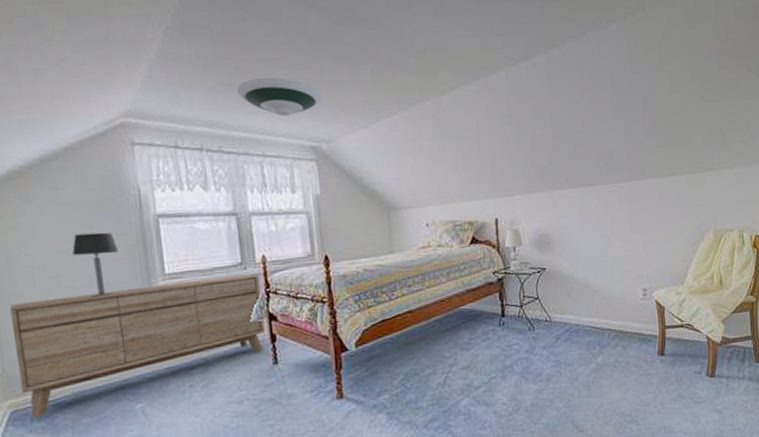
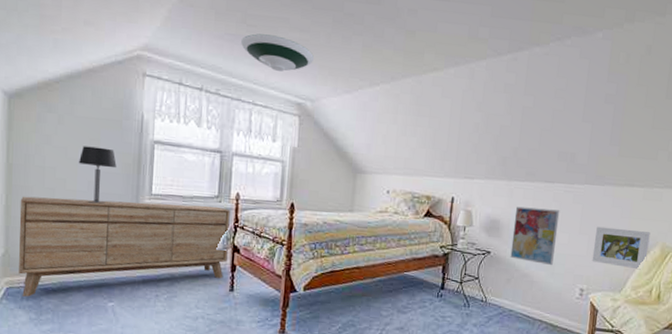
wall art: none [562,212,611,271] -> present [510,206,560,266]
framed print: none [647,218,703,259] -> present [592,226,651,270]

